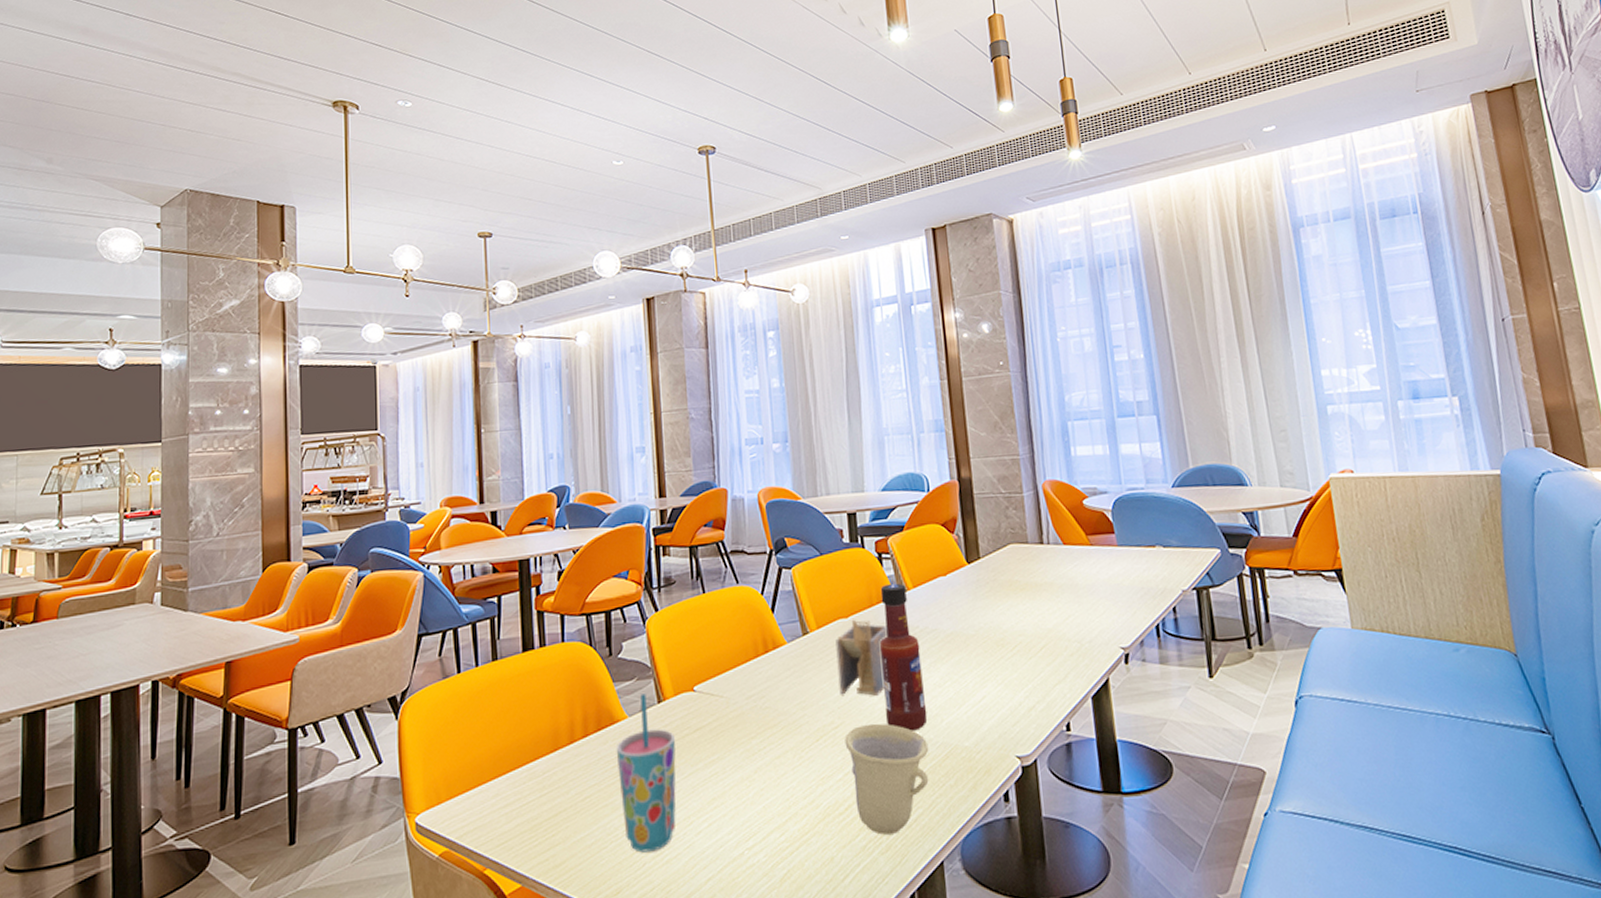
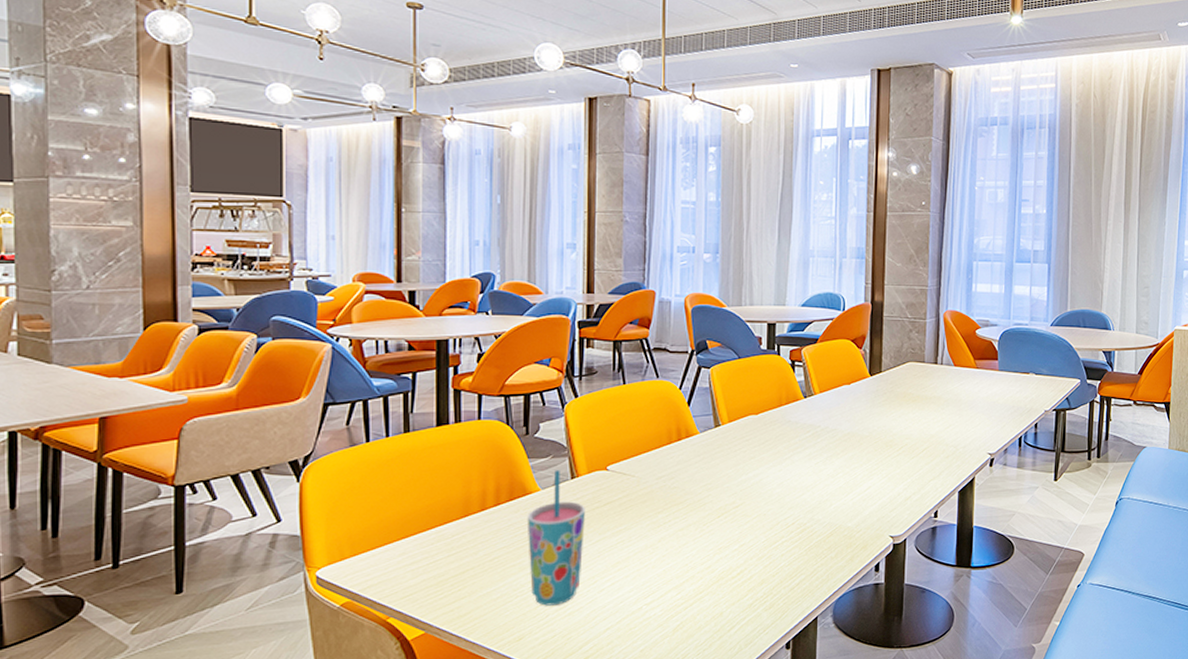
napkin holder: present [835,619,888,696] -> none [743,416,793,482]
cup: present [844,724,929,835] -> none [743,505,817,595]
tabasco sauce: present [879,583,928,731] -> none [783,388,819,512]

